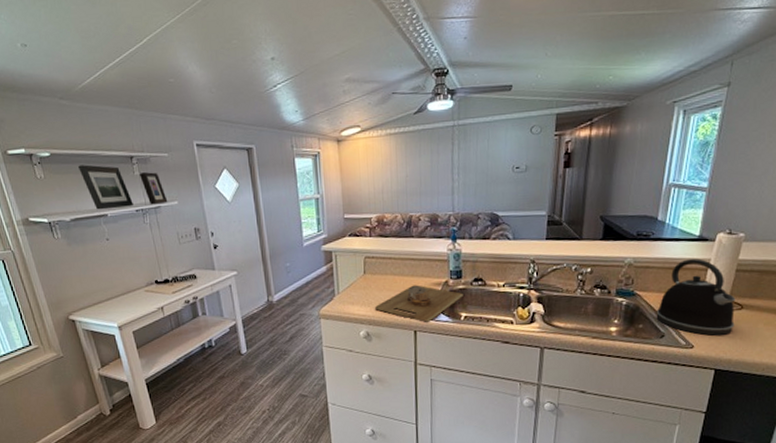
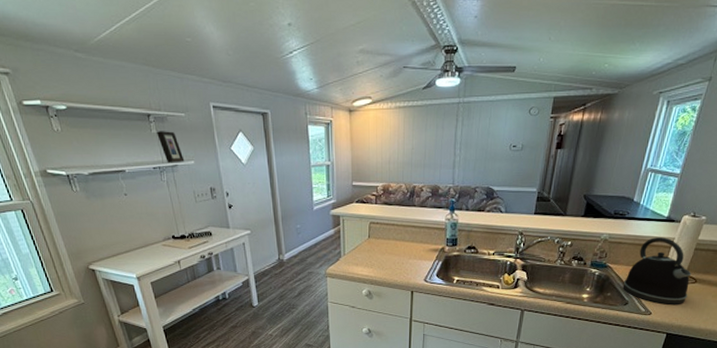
picture frame: present [78,164,133,210] -> none [95,120,151,165]
cutting board: present [375,285,463,323] -> none [377,250,457,285]

